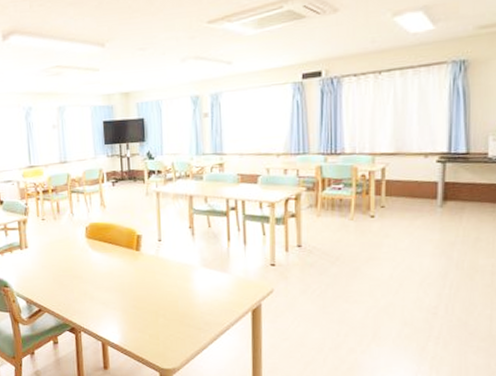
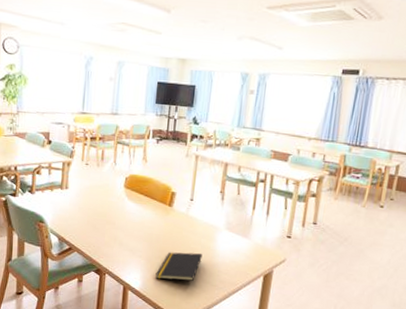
notepad: none [134,297,181,330] -> present [155,252,202,281]

